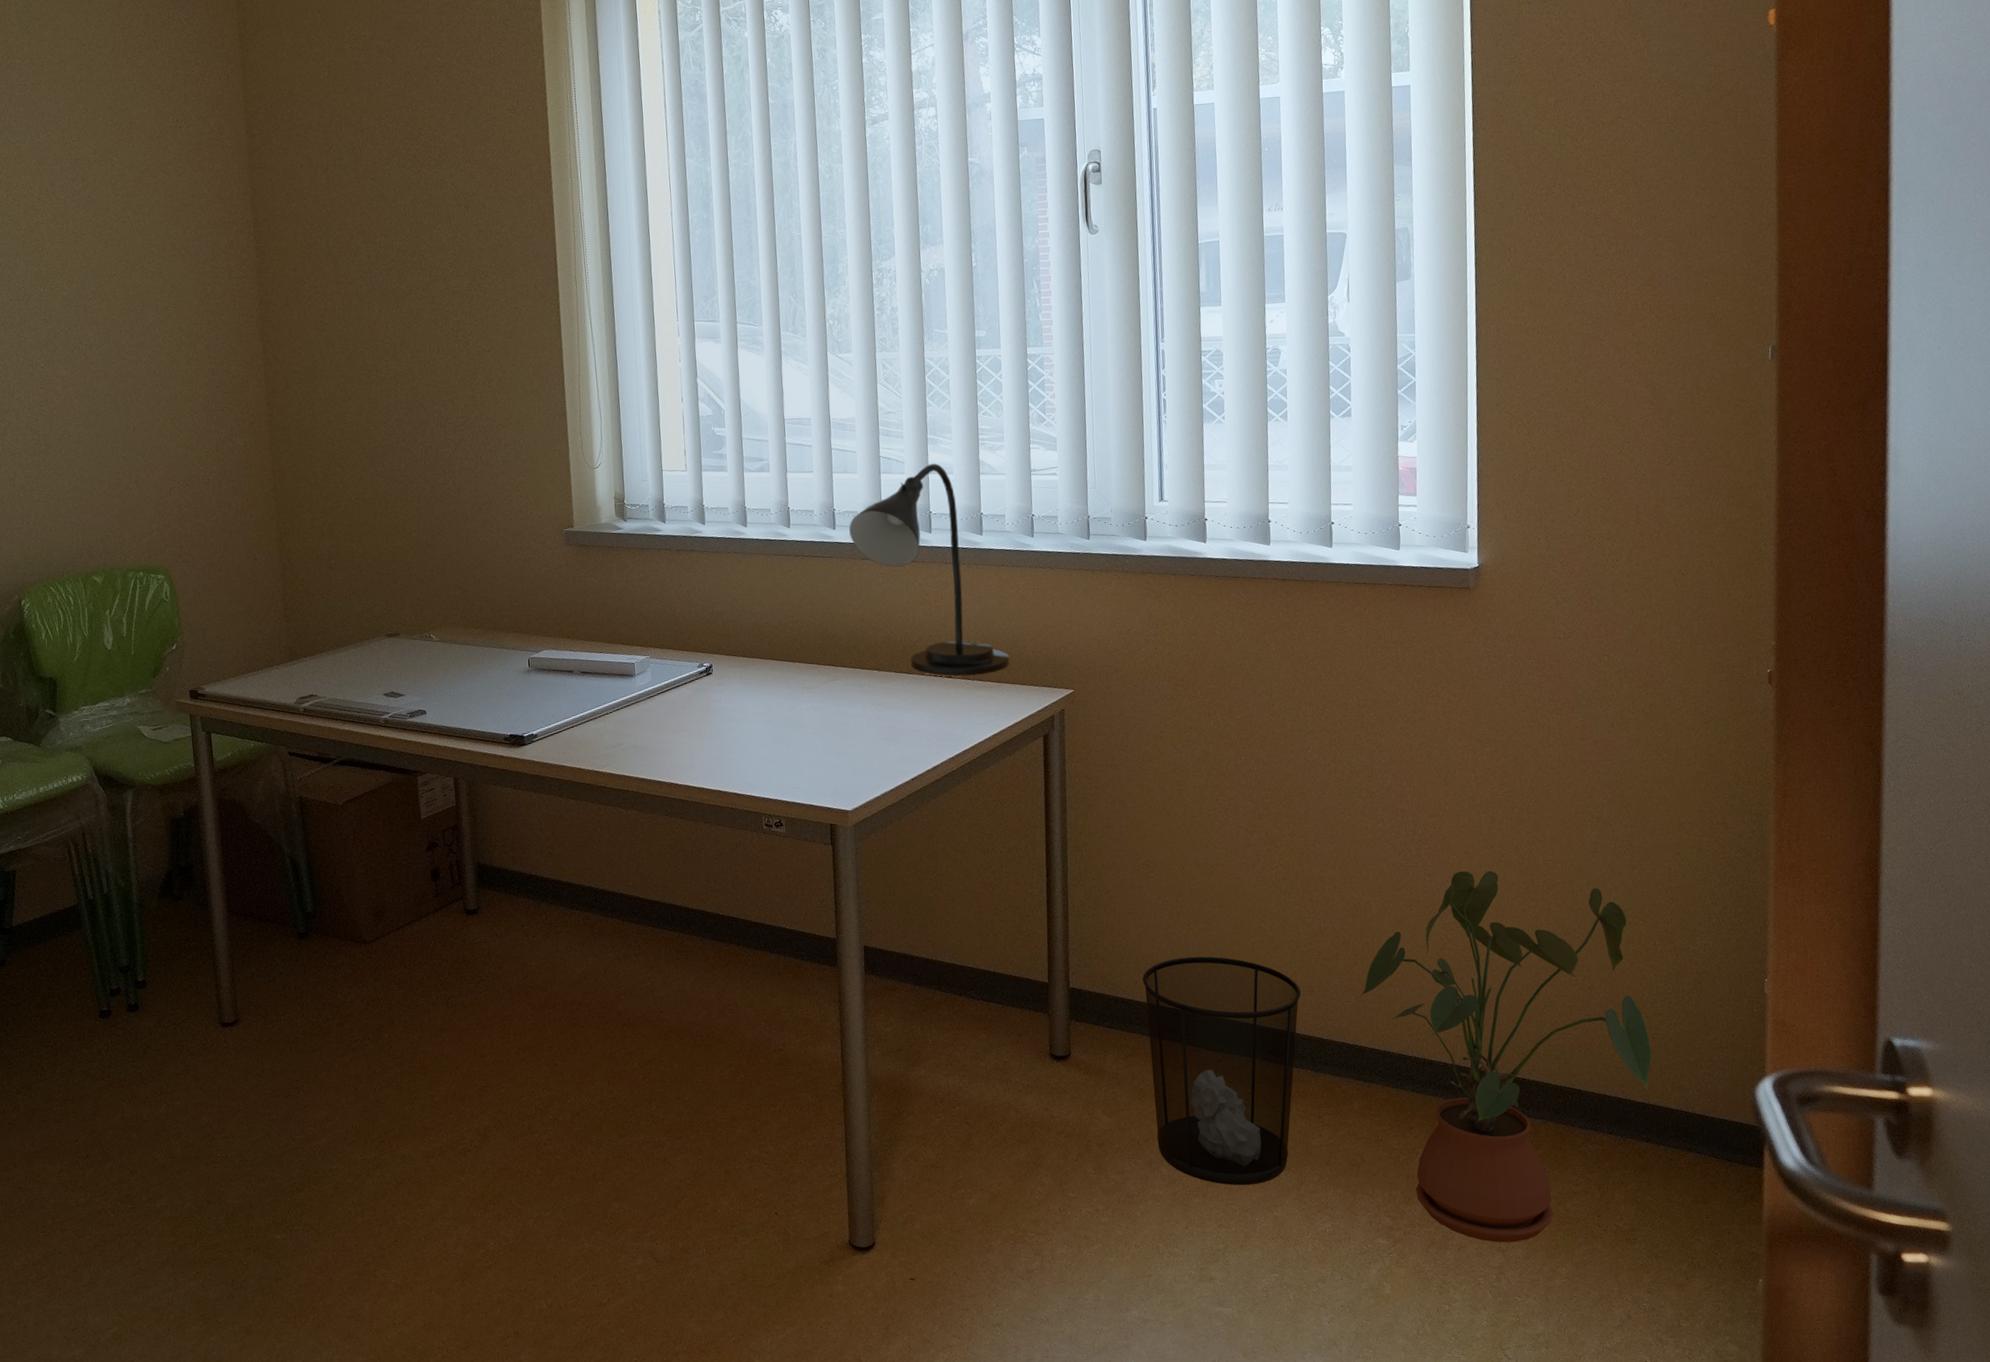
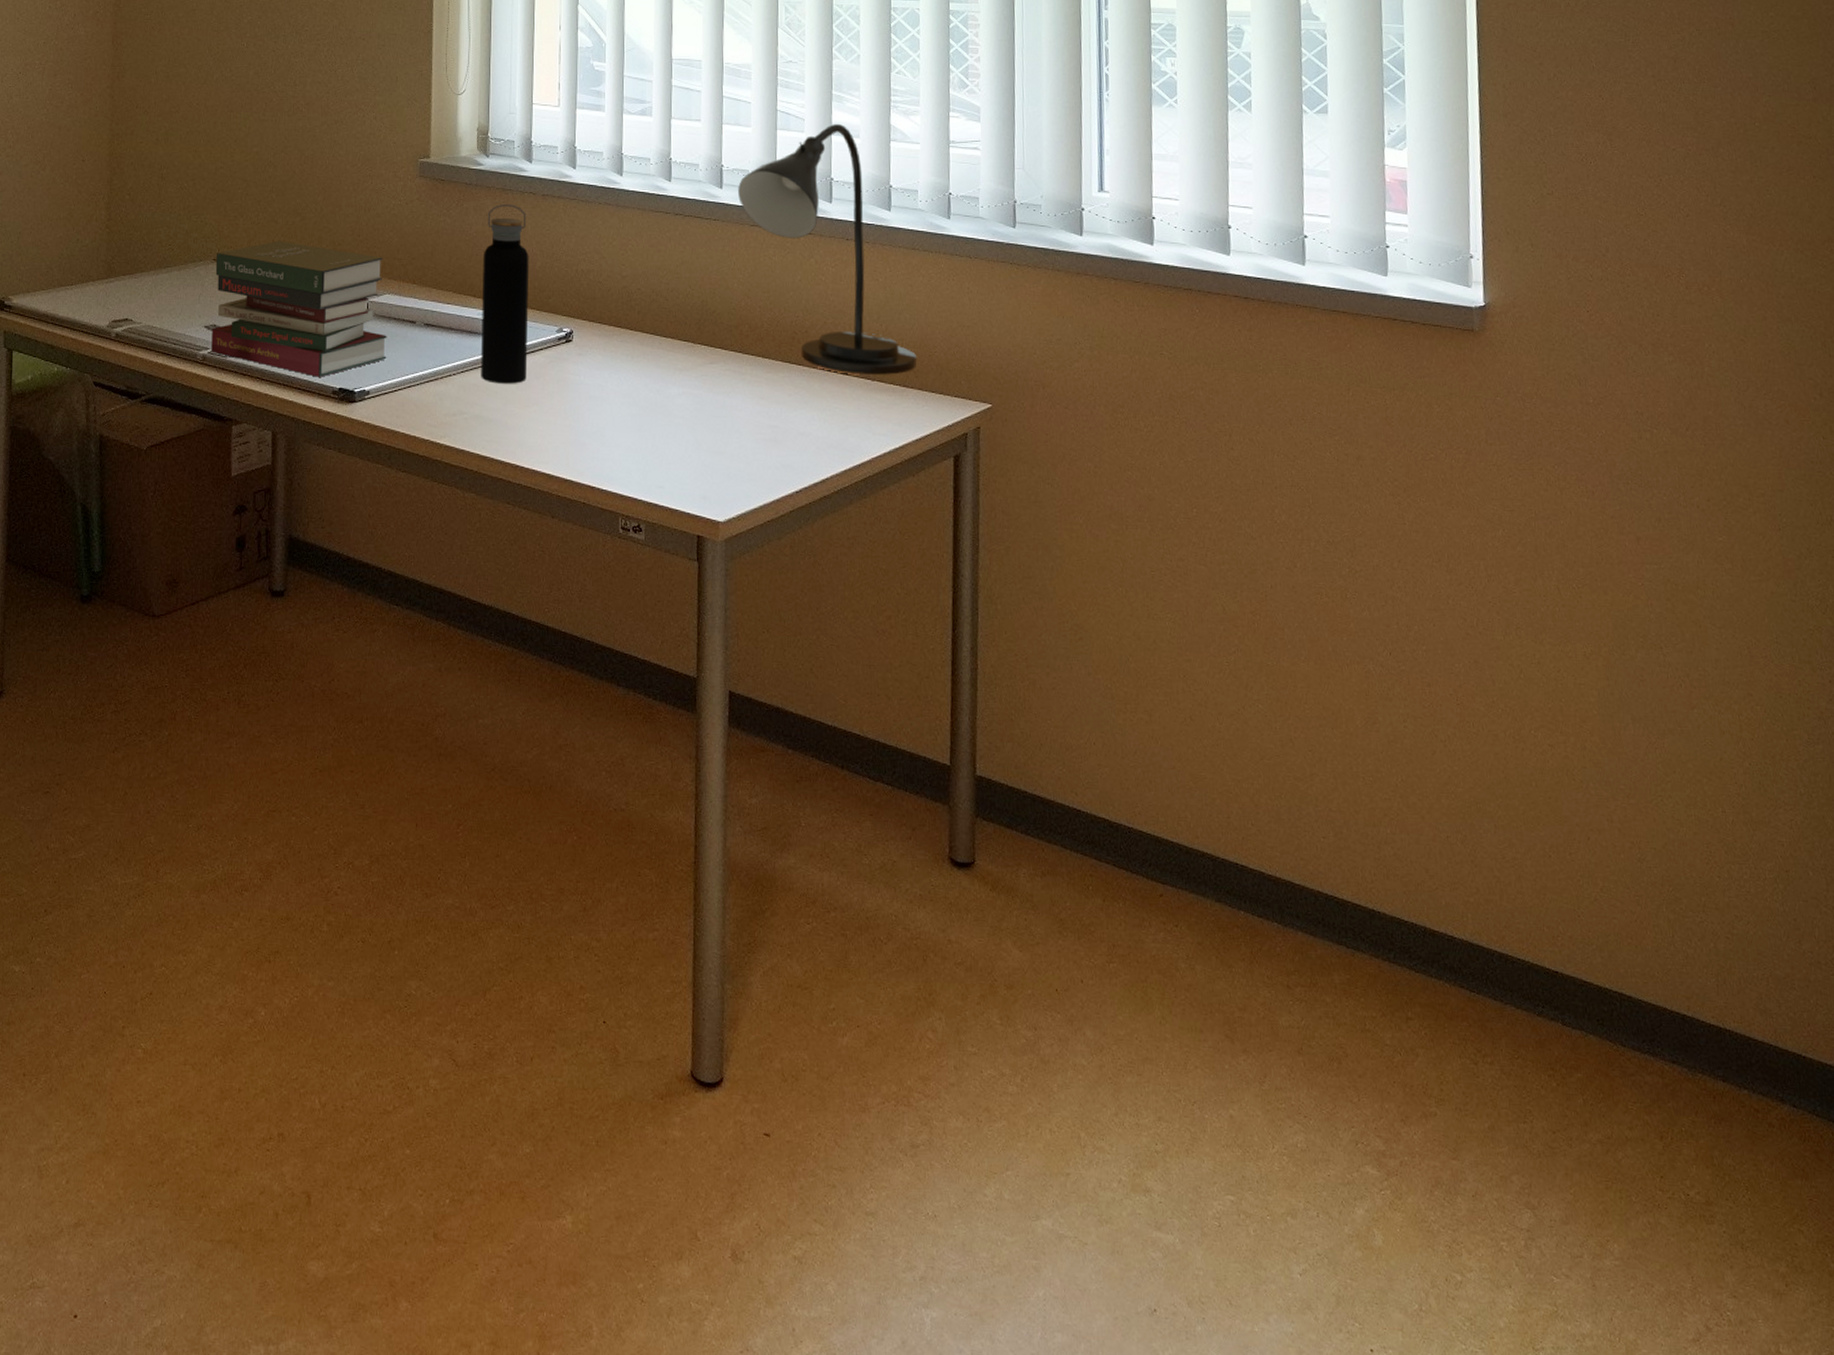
books: none [388,612,550,728] -> present [211,241,387,377]
water bottle: none [628,561,675,717] -> present [481,204,529,385]
waste bin: present [1142,956,1301,1186] -> none [1067,754,1266,1068]
house plant: present [1360,870,1652,1243] -> none [1341,684,1726,1197]

